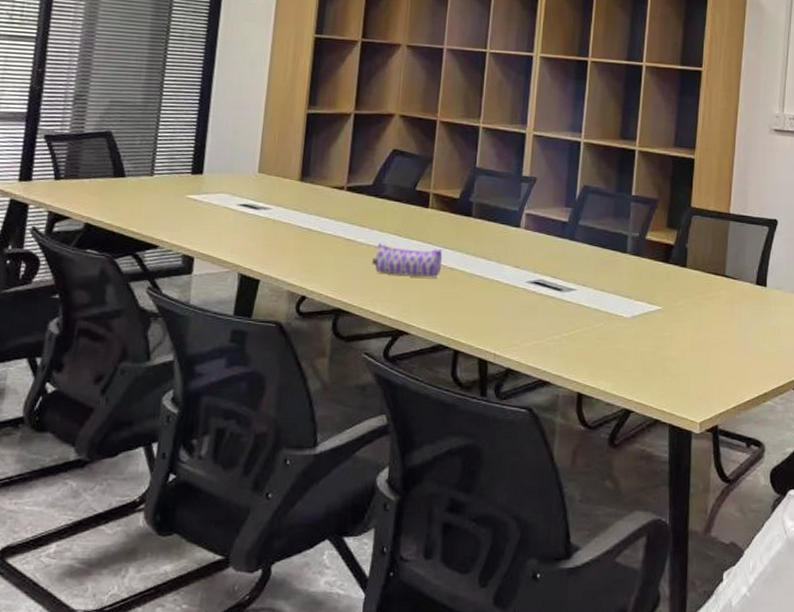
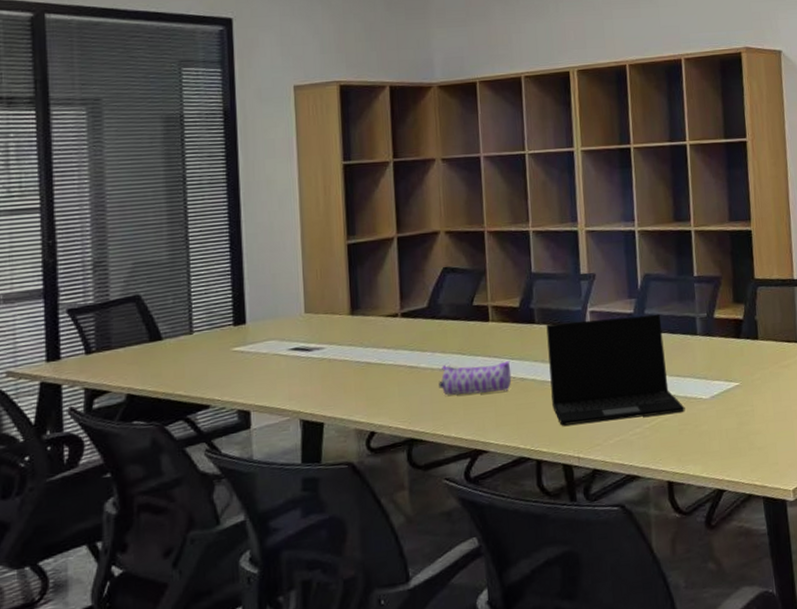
laptop: none [477,220,605,326] -> present [546,314,685,426]

